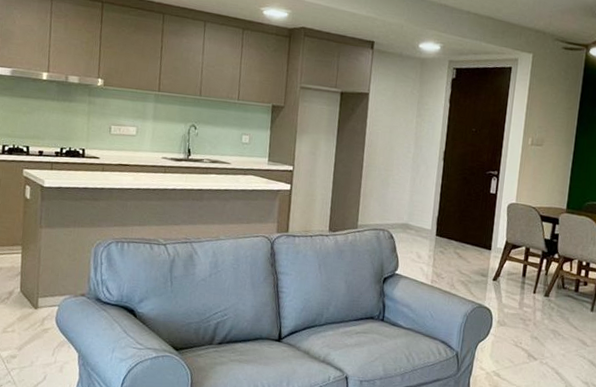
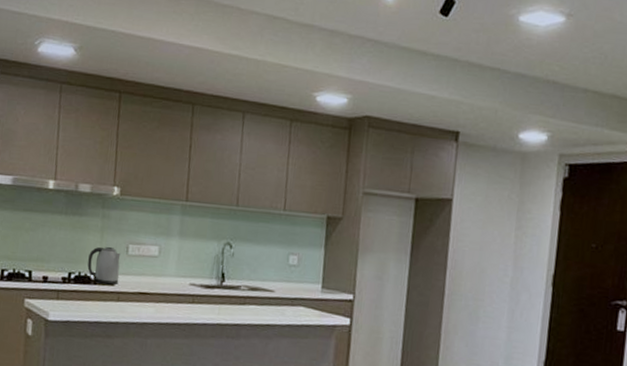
kettle: none [76,127,105,158] -> present [87,247,121,285]

